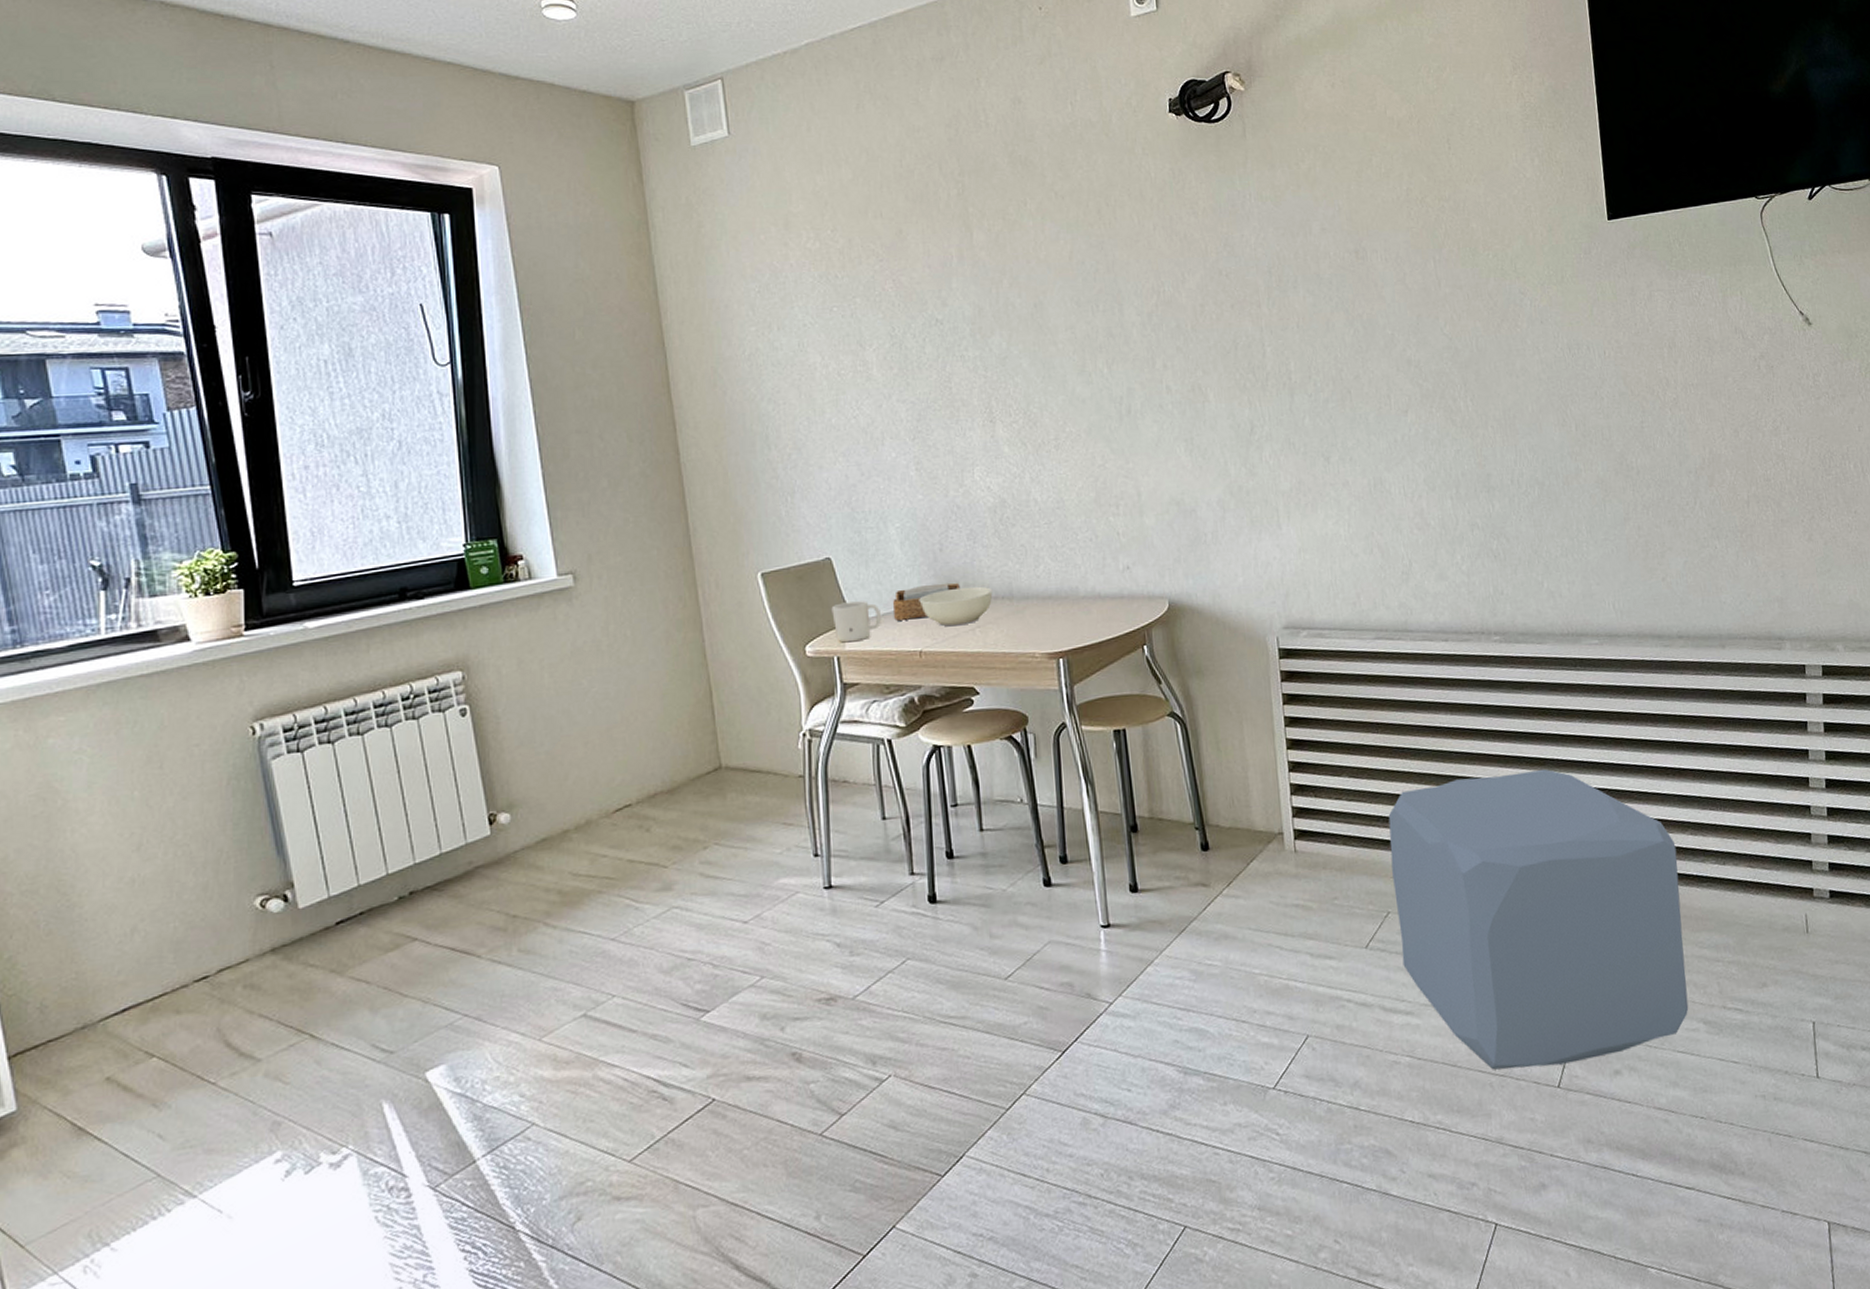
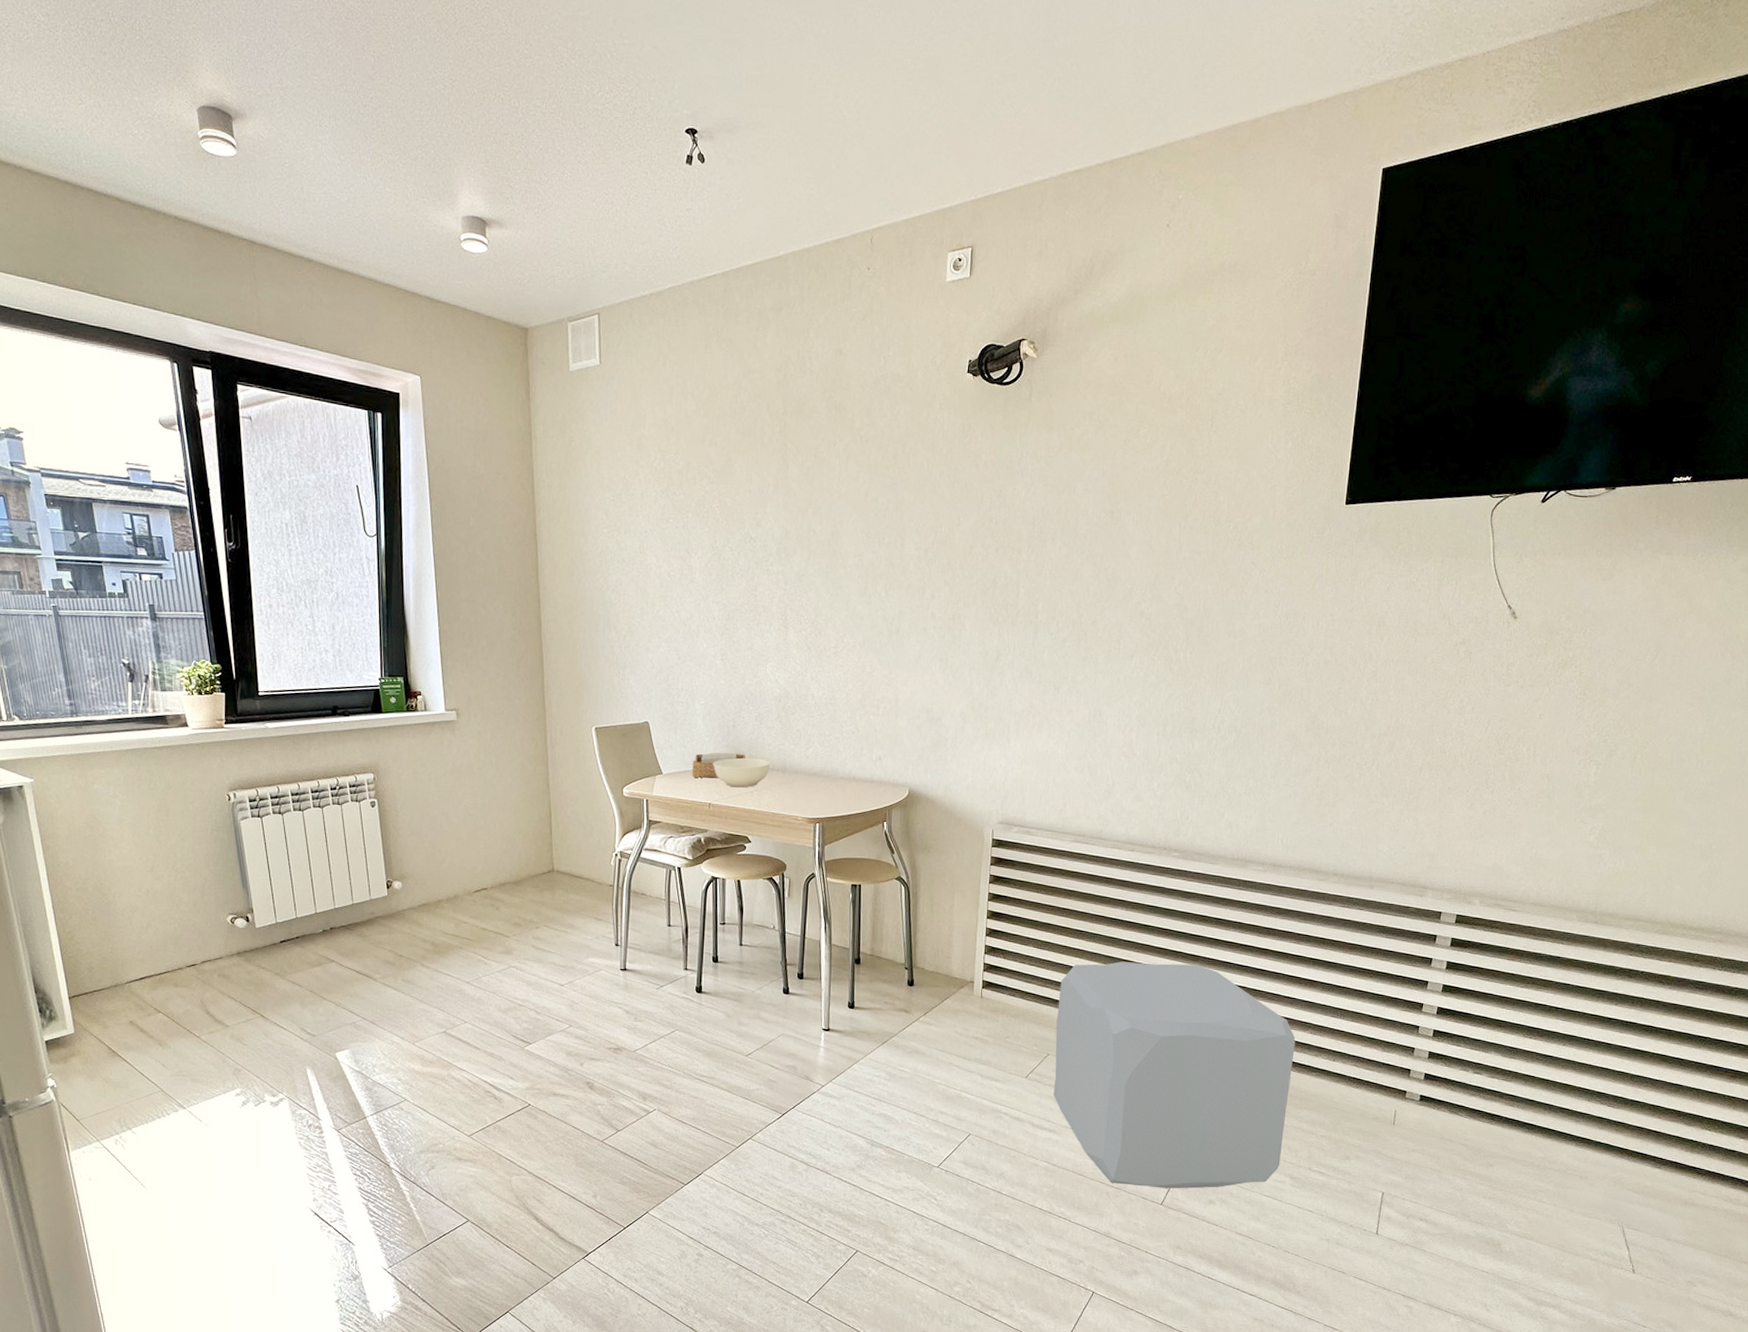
mug: present [831,601,882,643] -> none [645,758,683,790]

